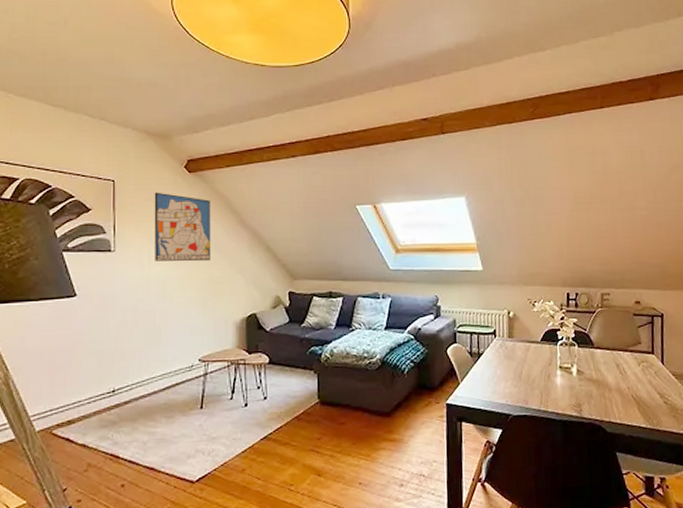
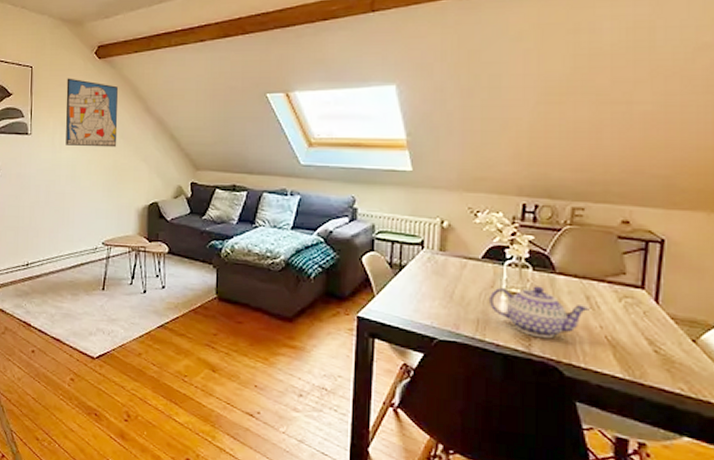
teapot: none [549,360,621,403] -> present [490,286,592,339]

